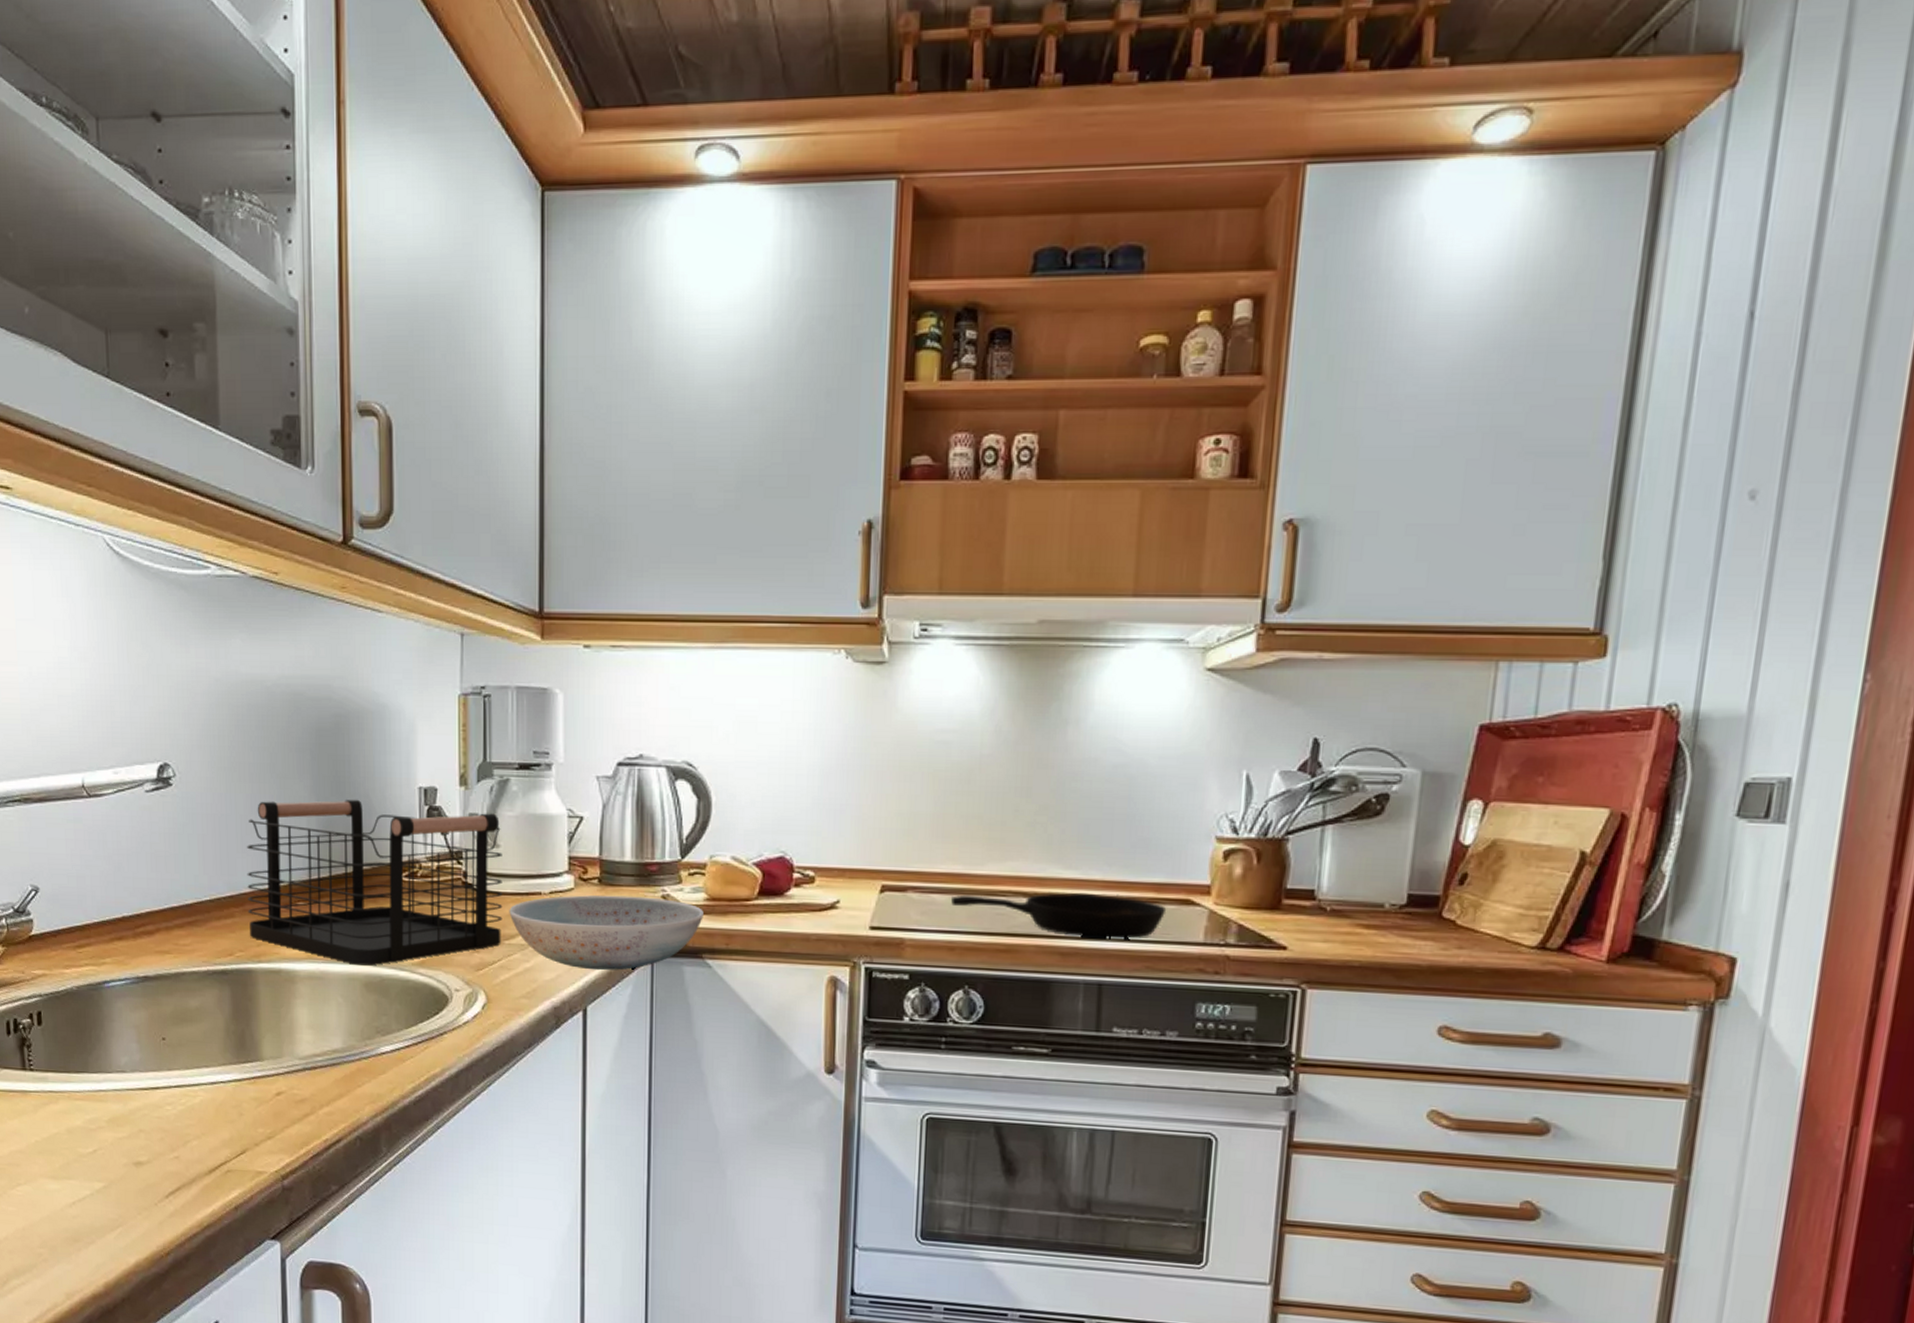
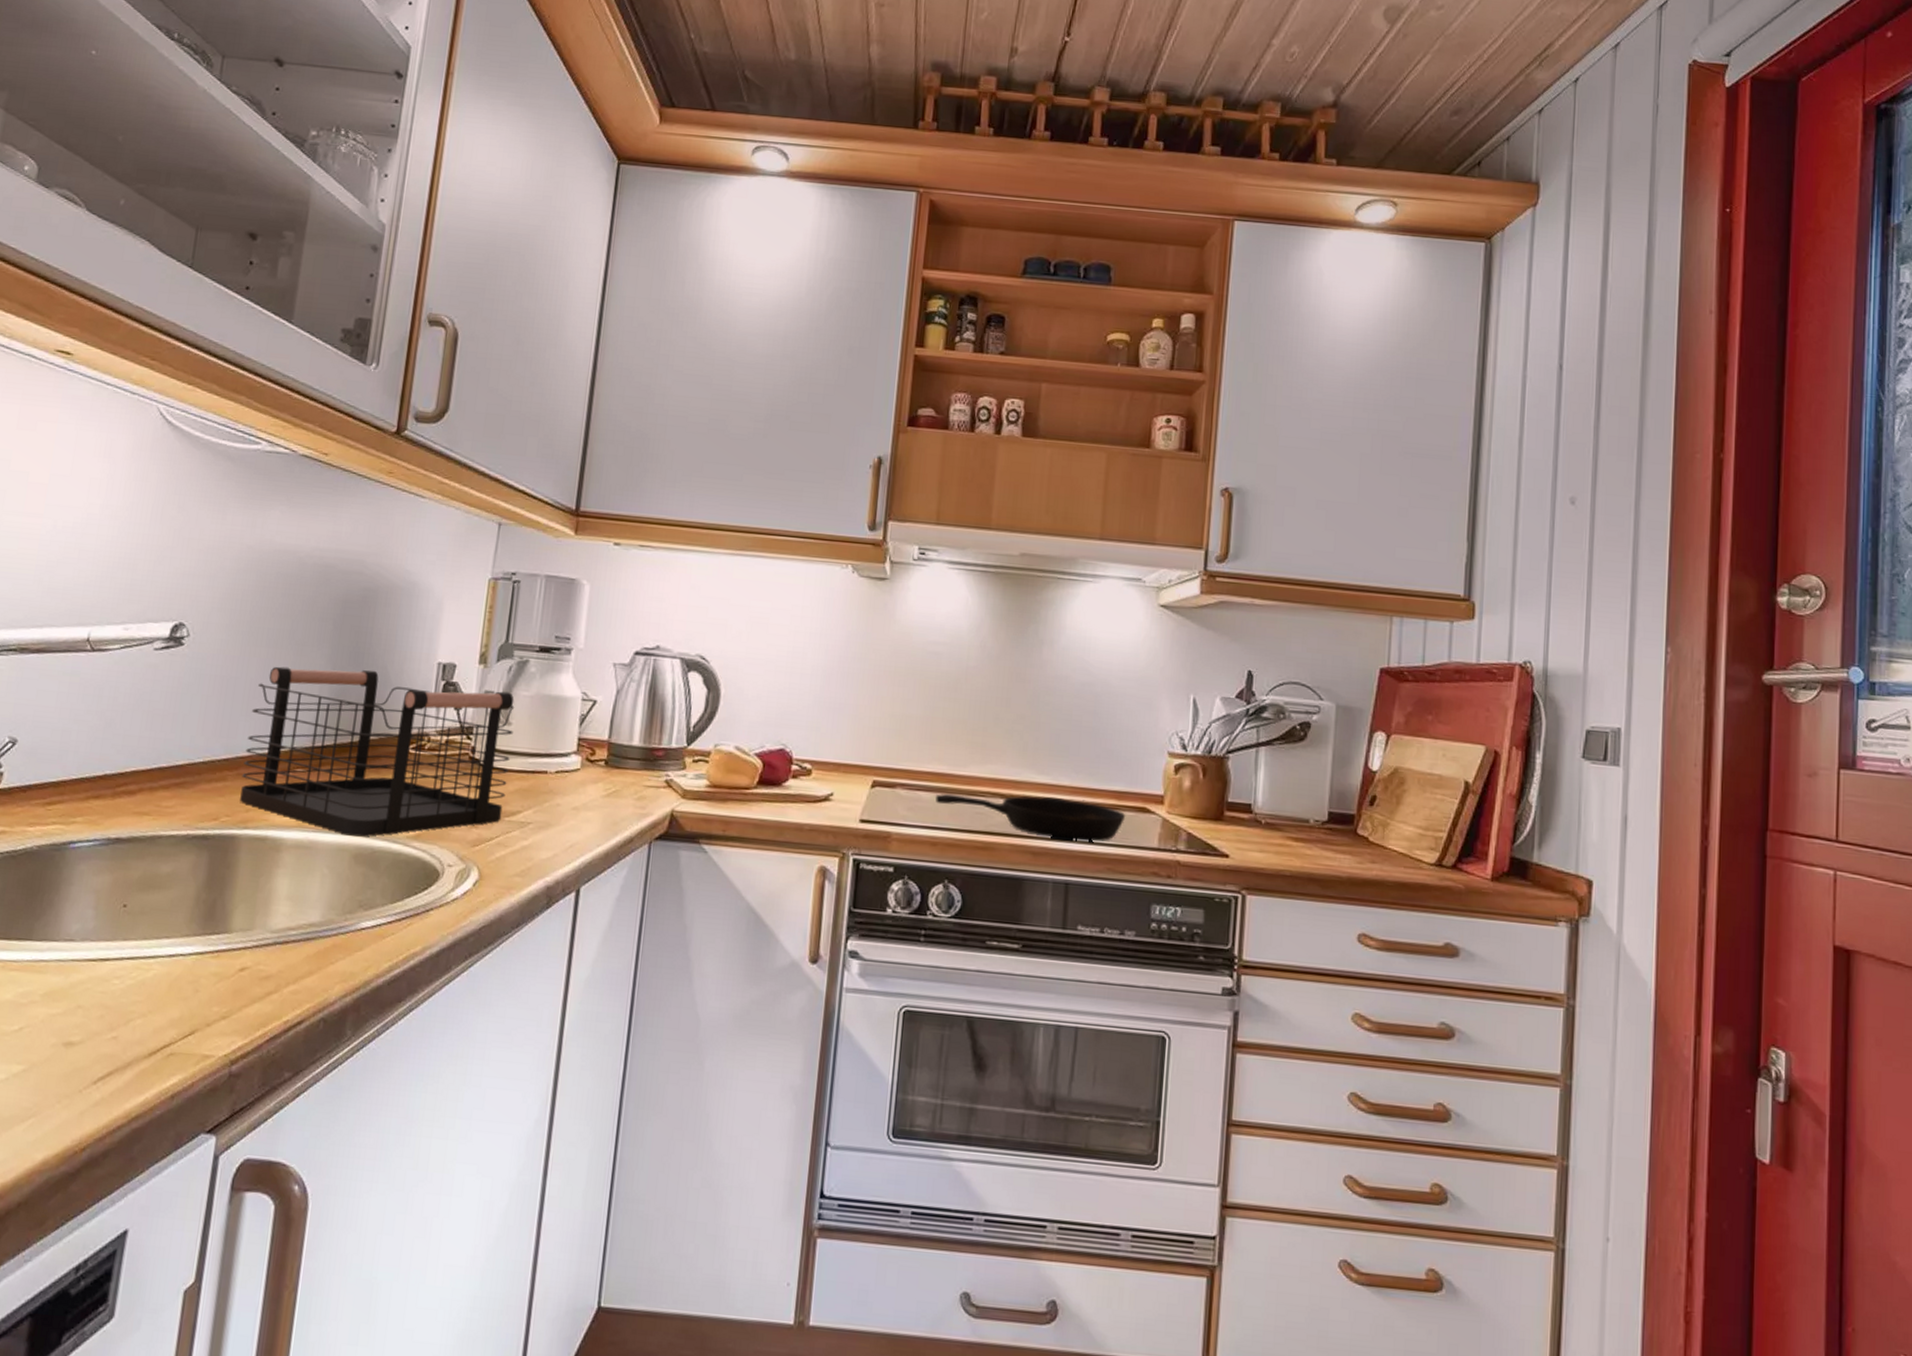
dish: present [509,895,704,971] -> none [513,776,704,852]

